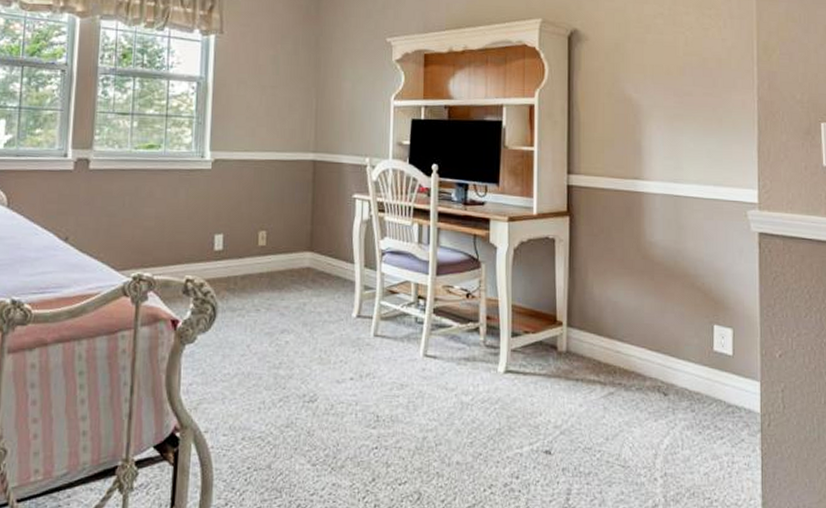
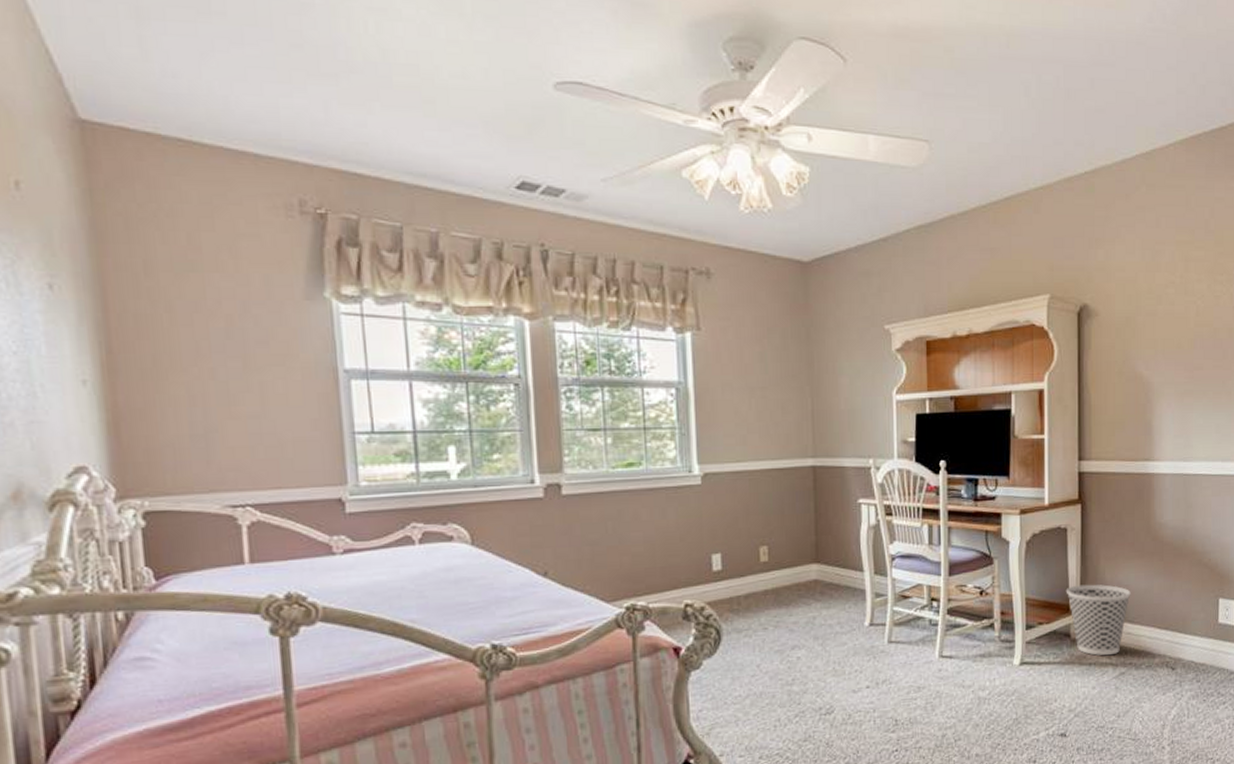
wastebasket: none [553,296,620,373] -> present [1066,584,1131,656]

